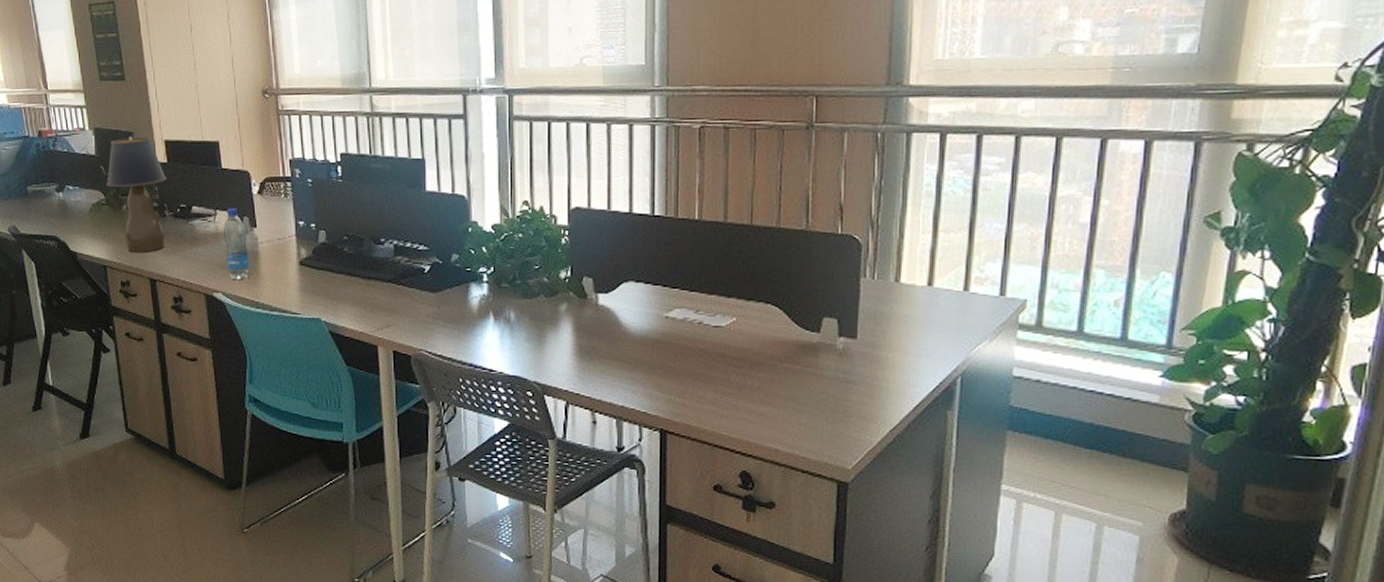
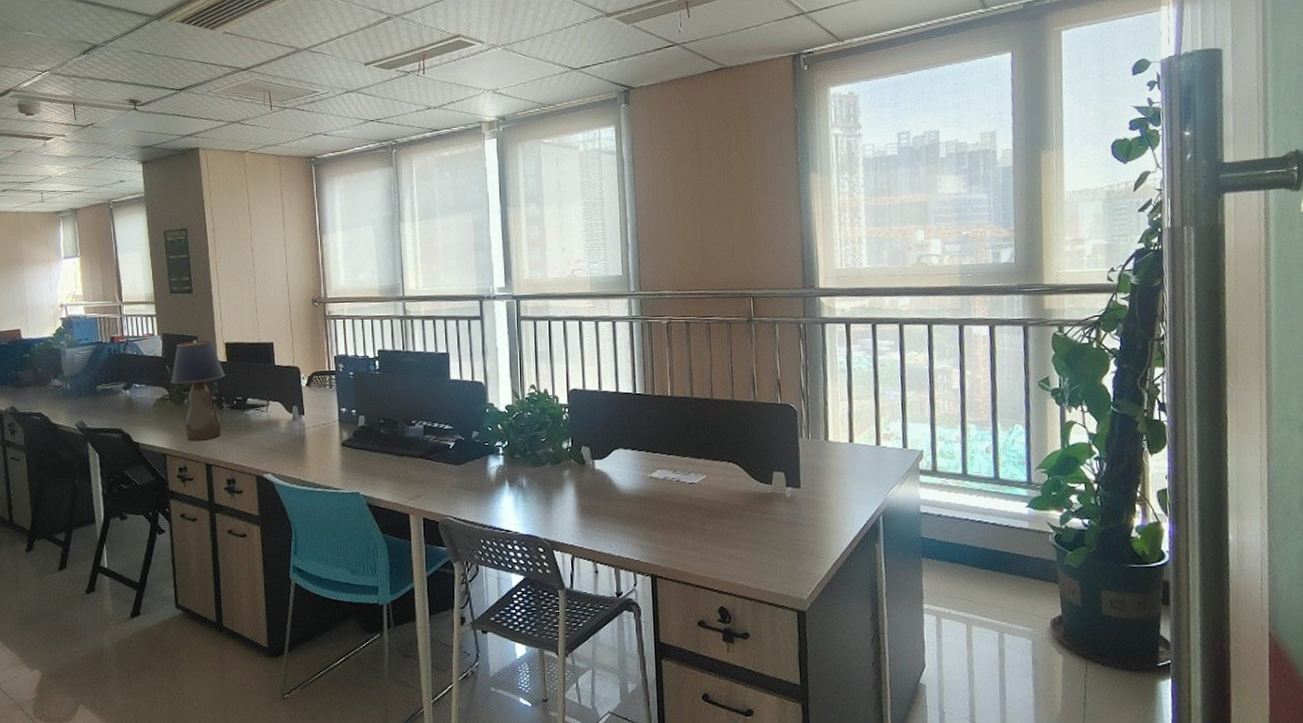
bottle: present [224,208,251,281] -> none [275,399,298,462]

